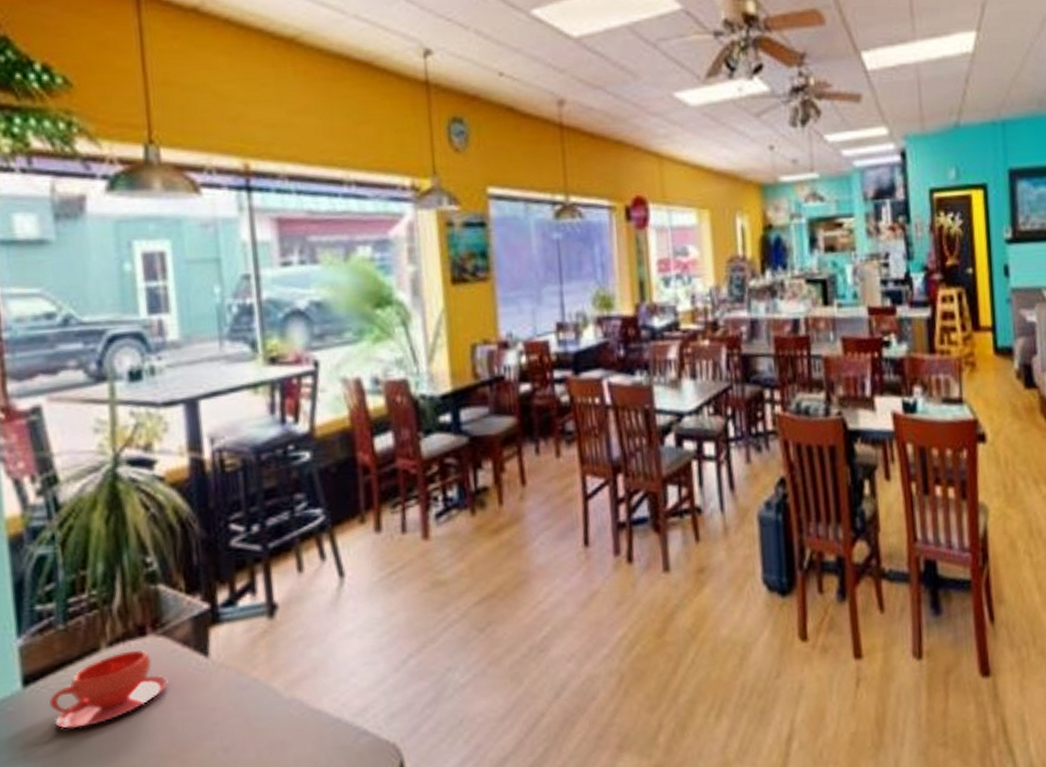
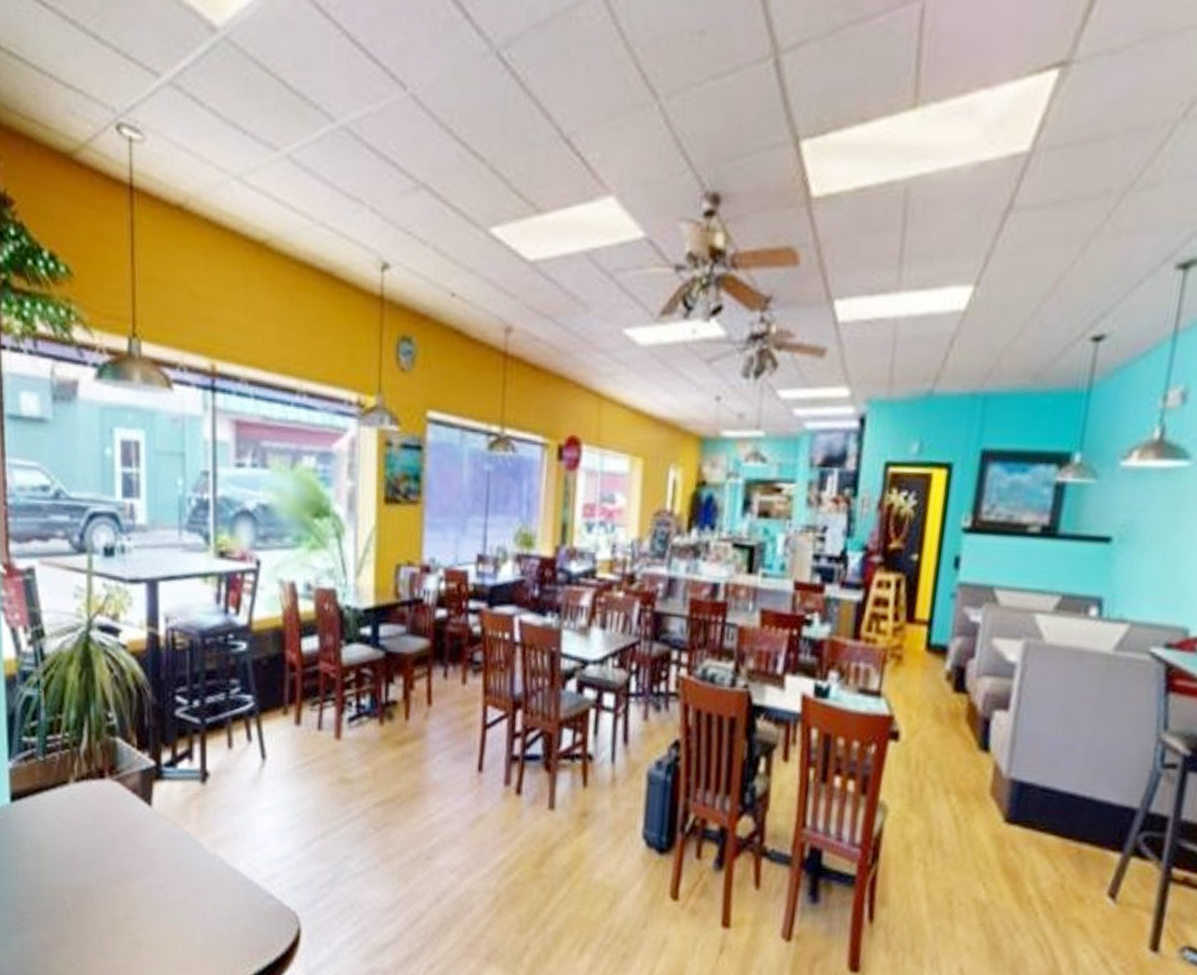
teacup: present [49,650,168,729] -> none [29,788,119,844]

